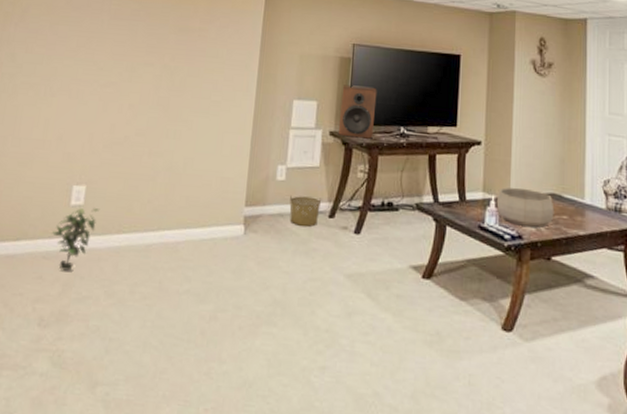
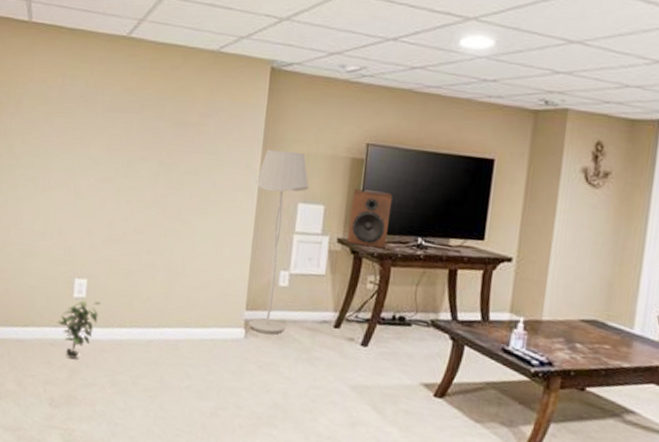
floor lamp: none [247,51,303,229] -> present [248,149,309,334]
basket: present [289,195,322,227] -> none [292,302,327,335]
decorative bowl: present [496,187,554,227] -> none [524,310,595,356]

